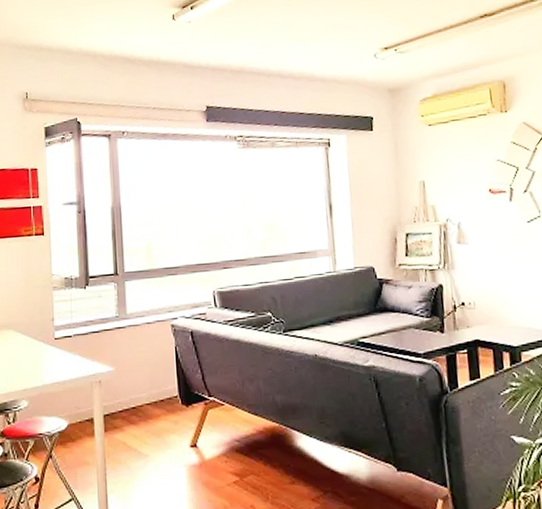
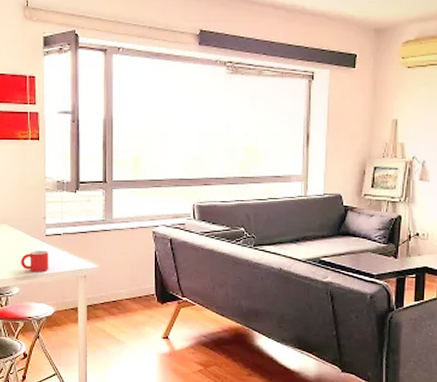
mug: none [29,355,60,382] -> present [21,250,49,272]

